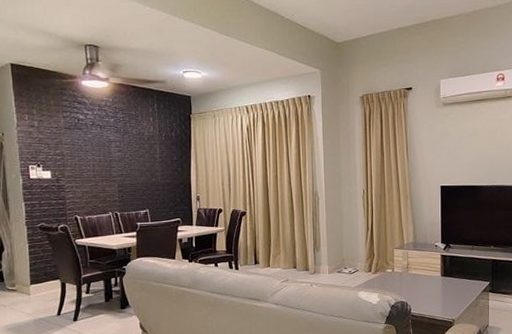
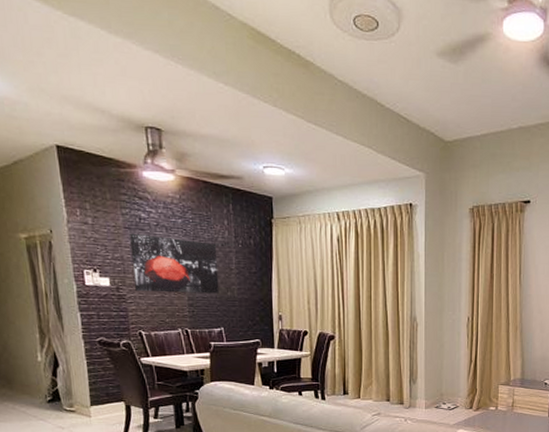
wall art: none [69,132,145,182] -> present [130,233,219,294]

